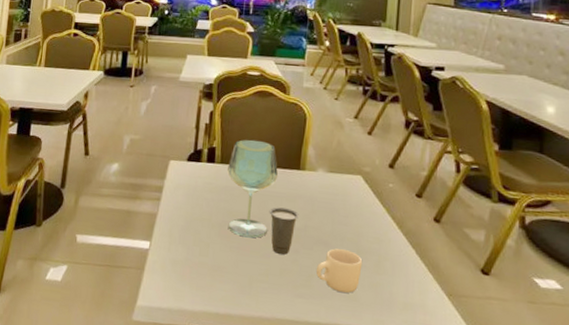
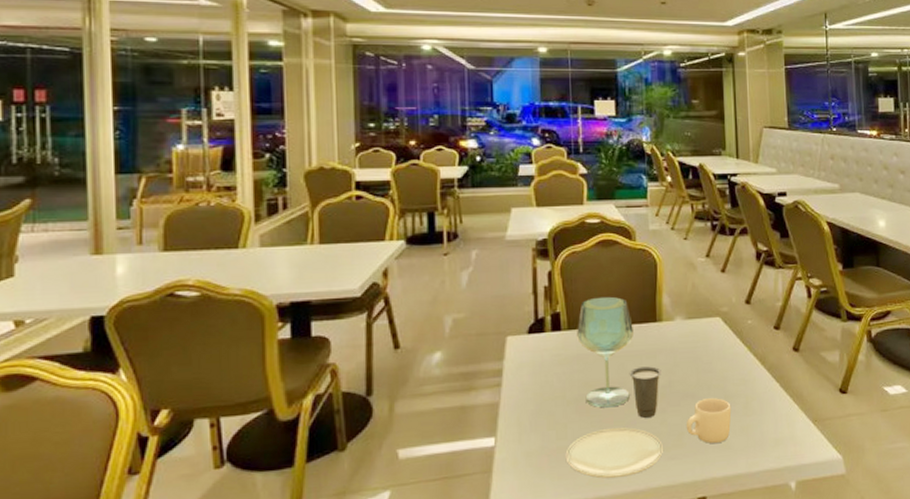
plate: none [204,255,293,303] -> present [565,427,664,479]

